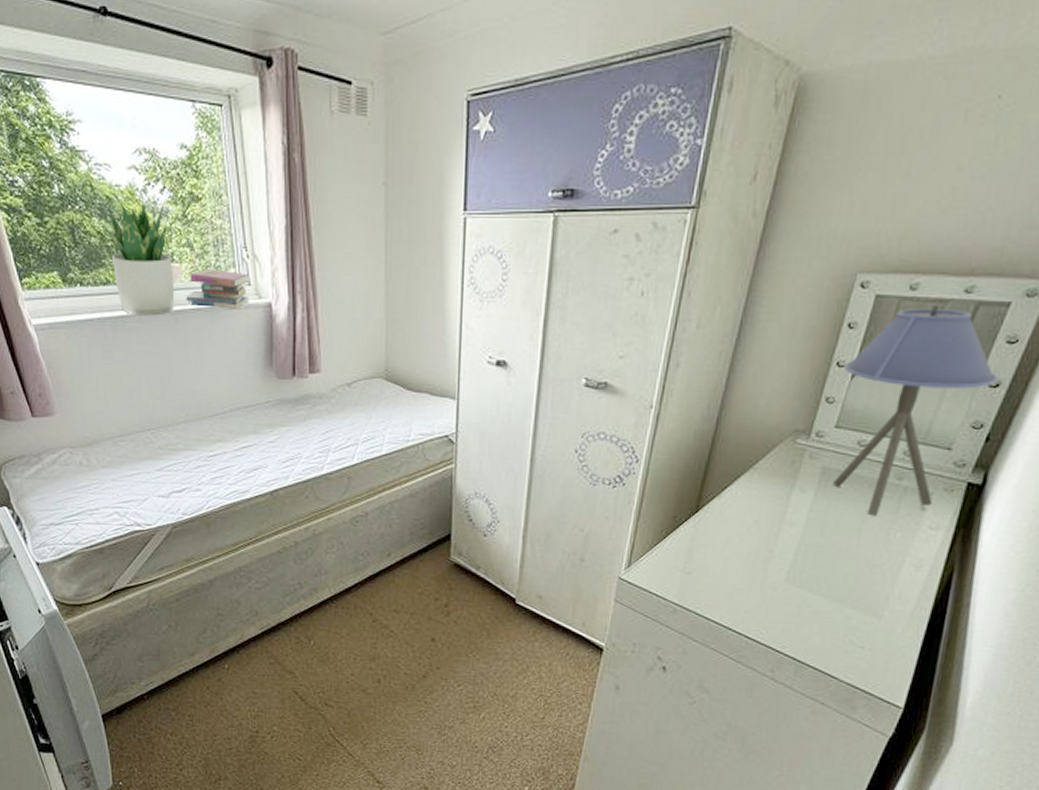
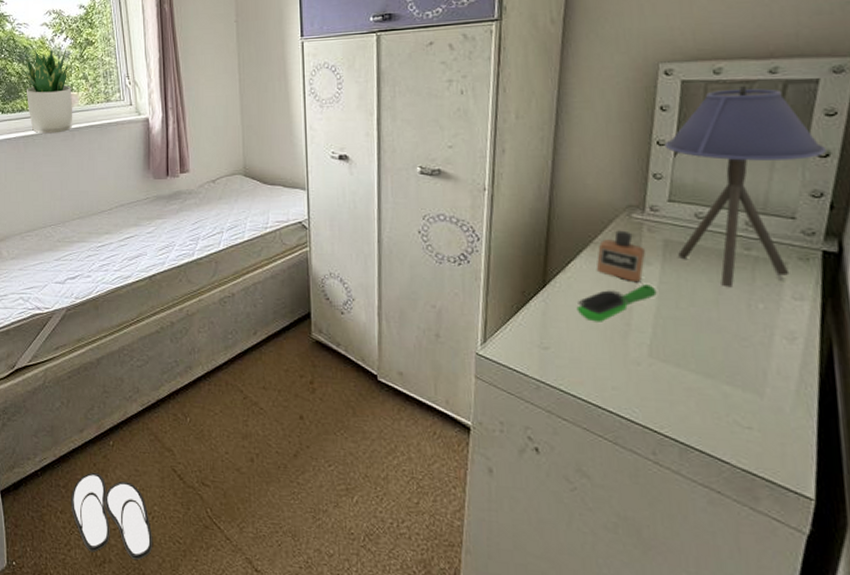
slippers: none [181,695,272,776] -> present [70,472,153,560]
books: present [185,269,249,309] -> none [81,94,131,125]
hairbrush: none [724,512,805,548] -> present [576,284,657,322]
perfume: none [750,456,803,510] -> present [596,230,646,283]

